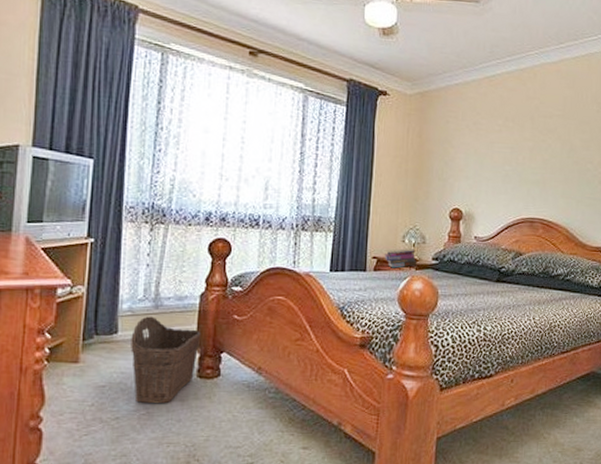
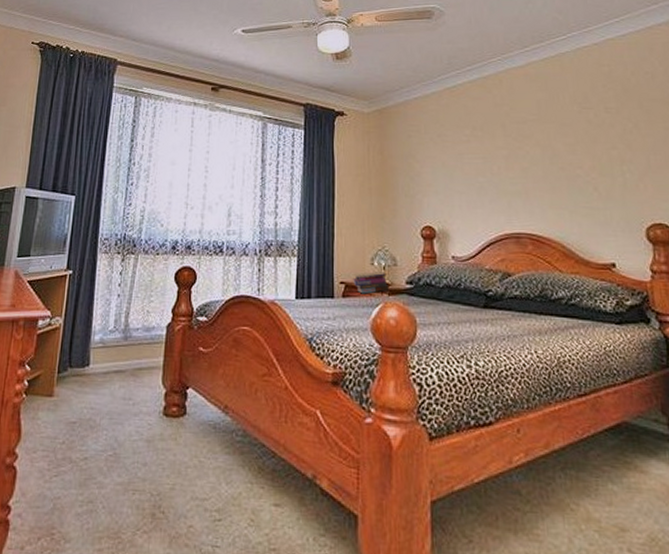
wicker basket: present [131,316,201,404] -> none [101,348,168,445]

